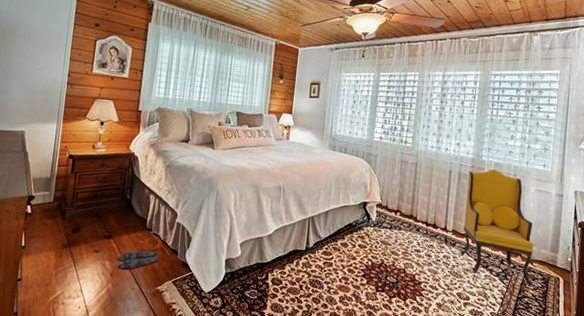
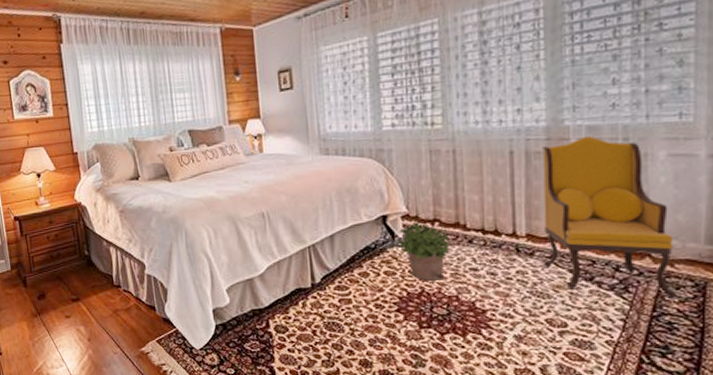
slippers: present [117,250,159,270] -> none [90,309,137,333]
potted plant: none [371,210,406,256] -> present [398,222,450,281]

